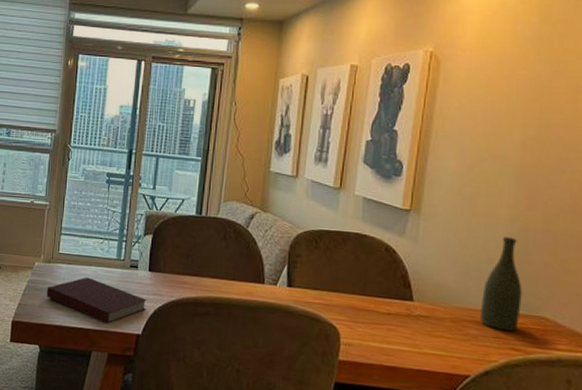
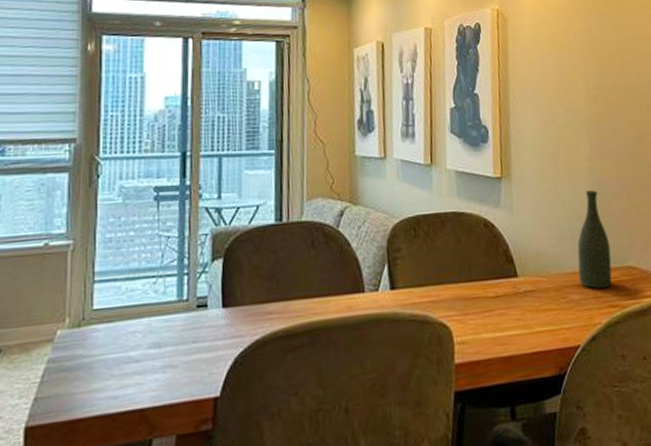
notebook: present [46,277,147,324] -> none [77,334,224,394]

